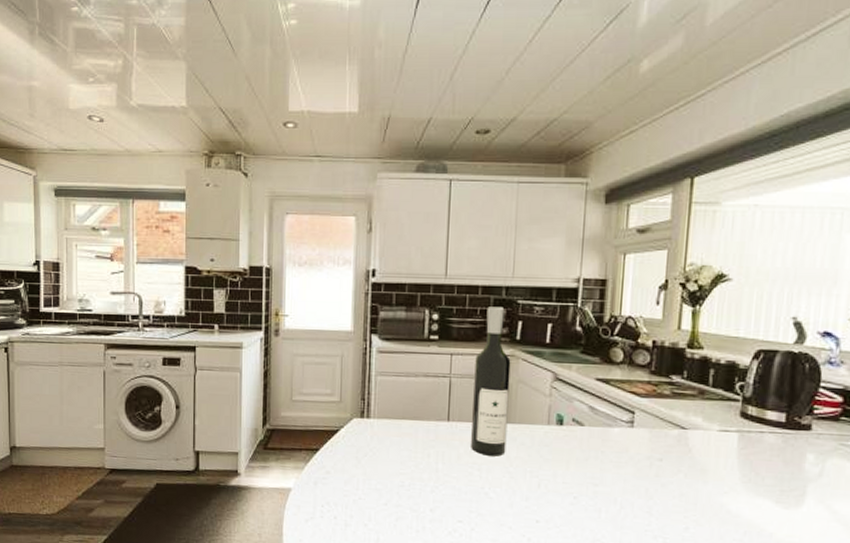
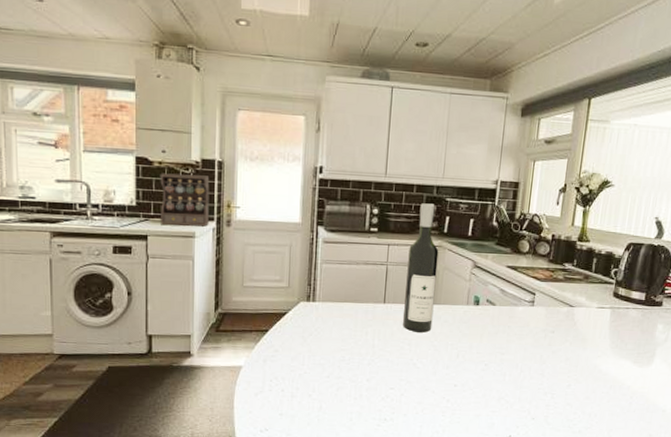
spice rack: none [208,282,257,337] -> present [160,173,210,227]

